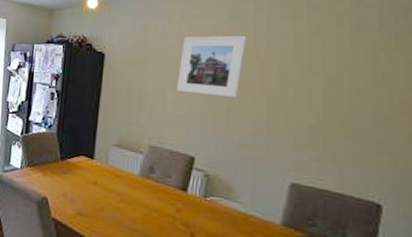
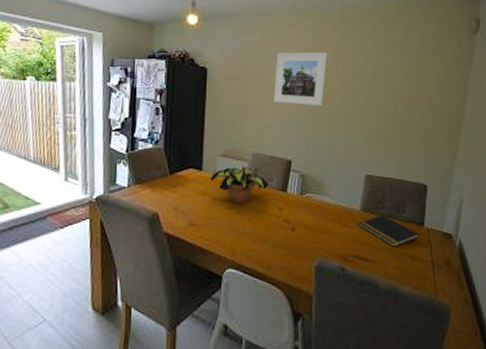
flower pot: none [101,158,167,200] -> present [210,166,269,204]

